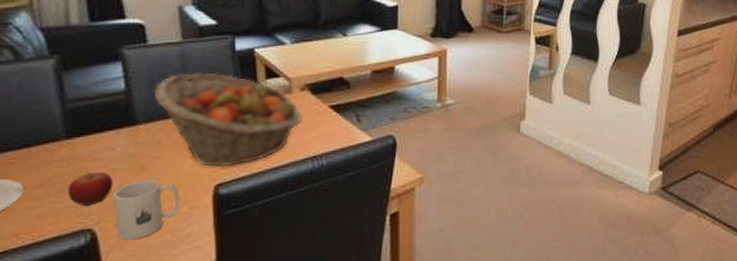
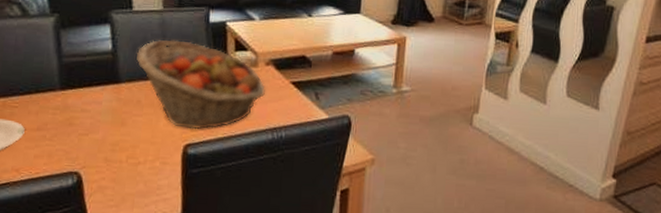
fruit: present [67,171,113,207] -> none [59,121,98,152]
mug: present [114,179,180,240] -> none [97,133,154,186]

